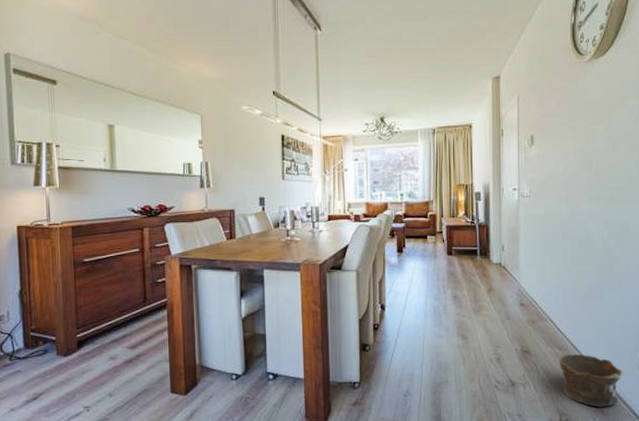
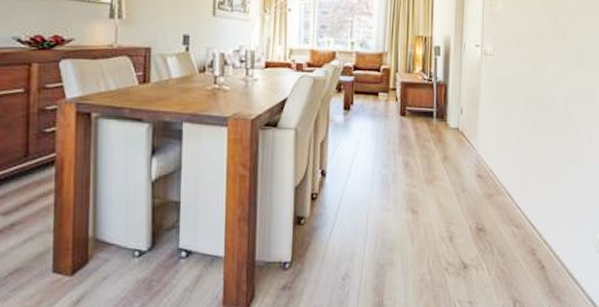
clay pot: present [559,354,624,407] -> none [515,234,582,294]

